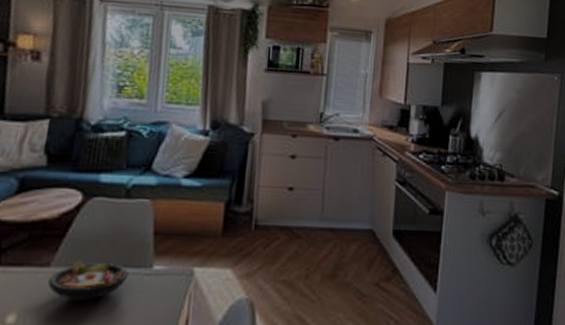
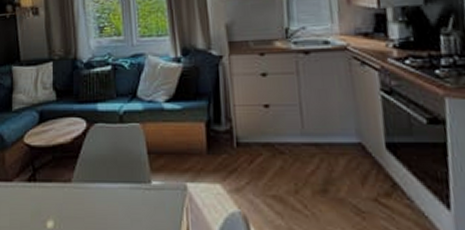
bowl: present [48,261,129,301] -> none [72,177,133,211]

